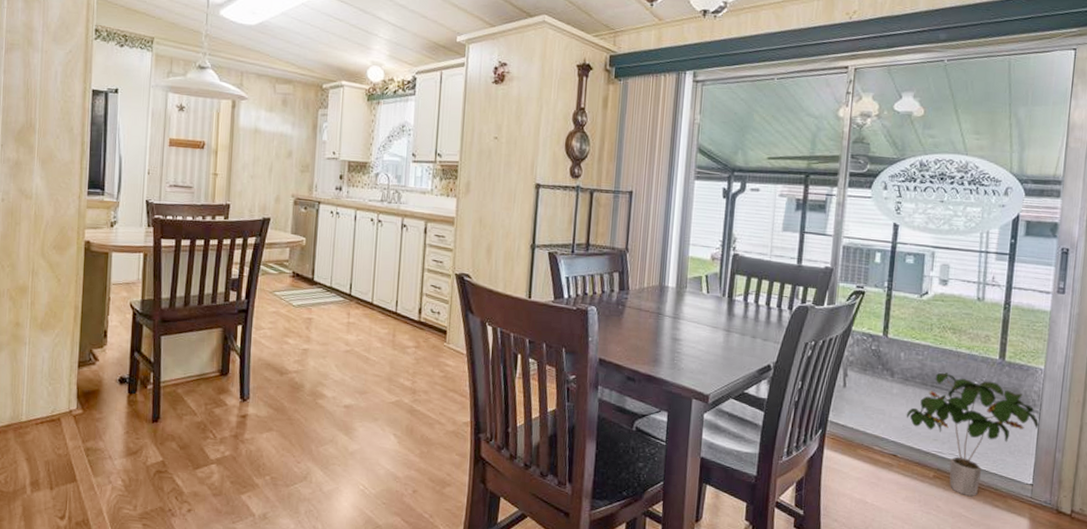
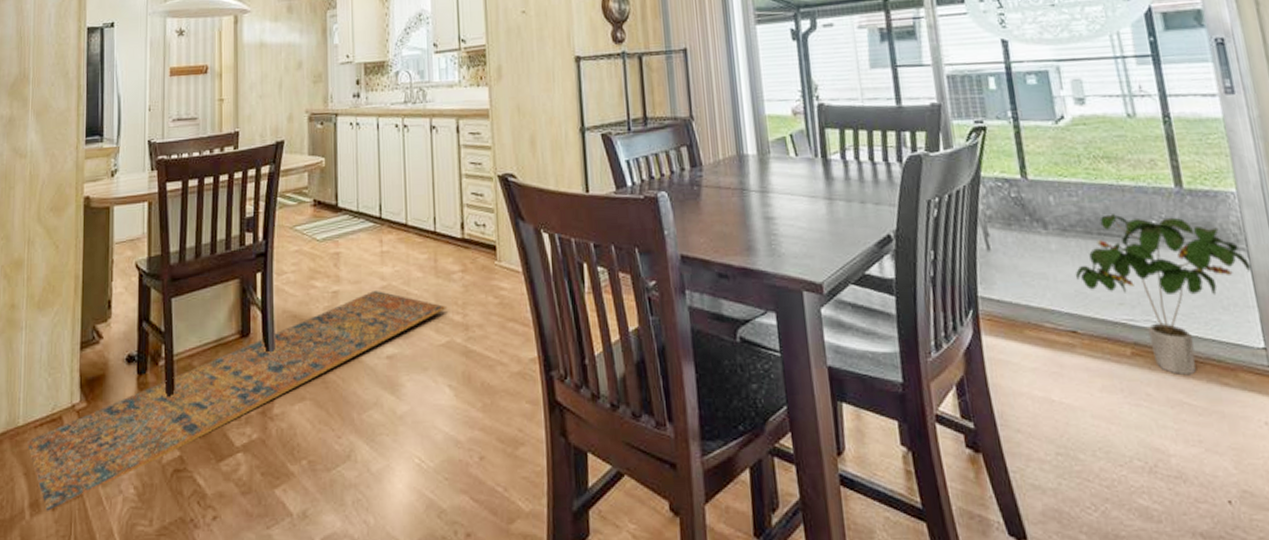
rug: none [29,353,399,490] -> present [27,291,446,511]

